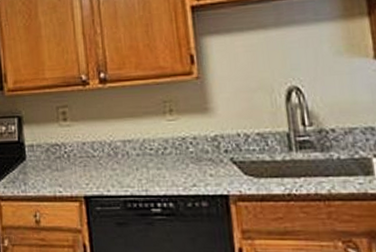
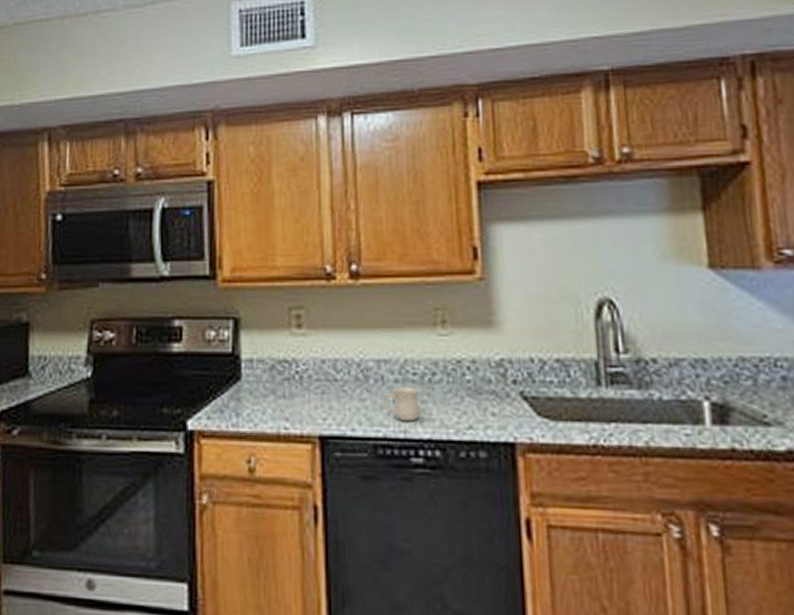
mug: none [128,159,157,184] -> present [381,387,421,422]

